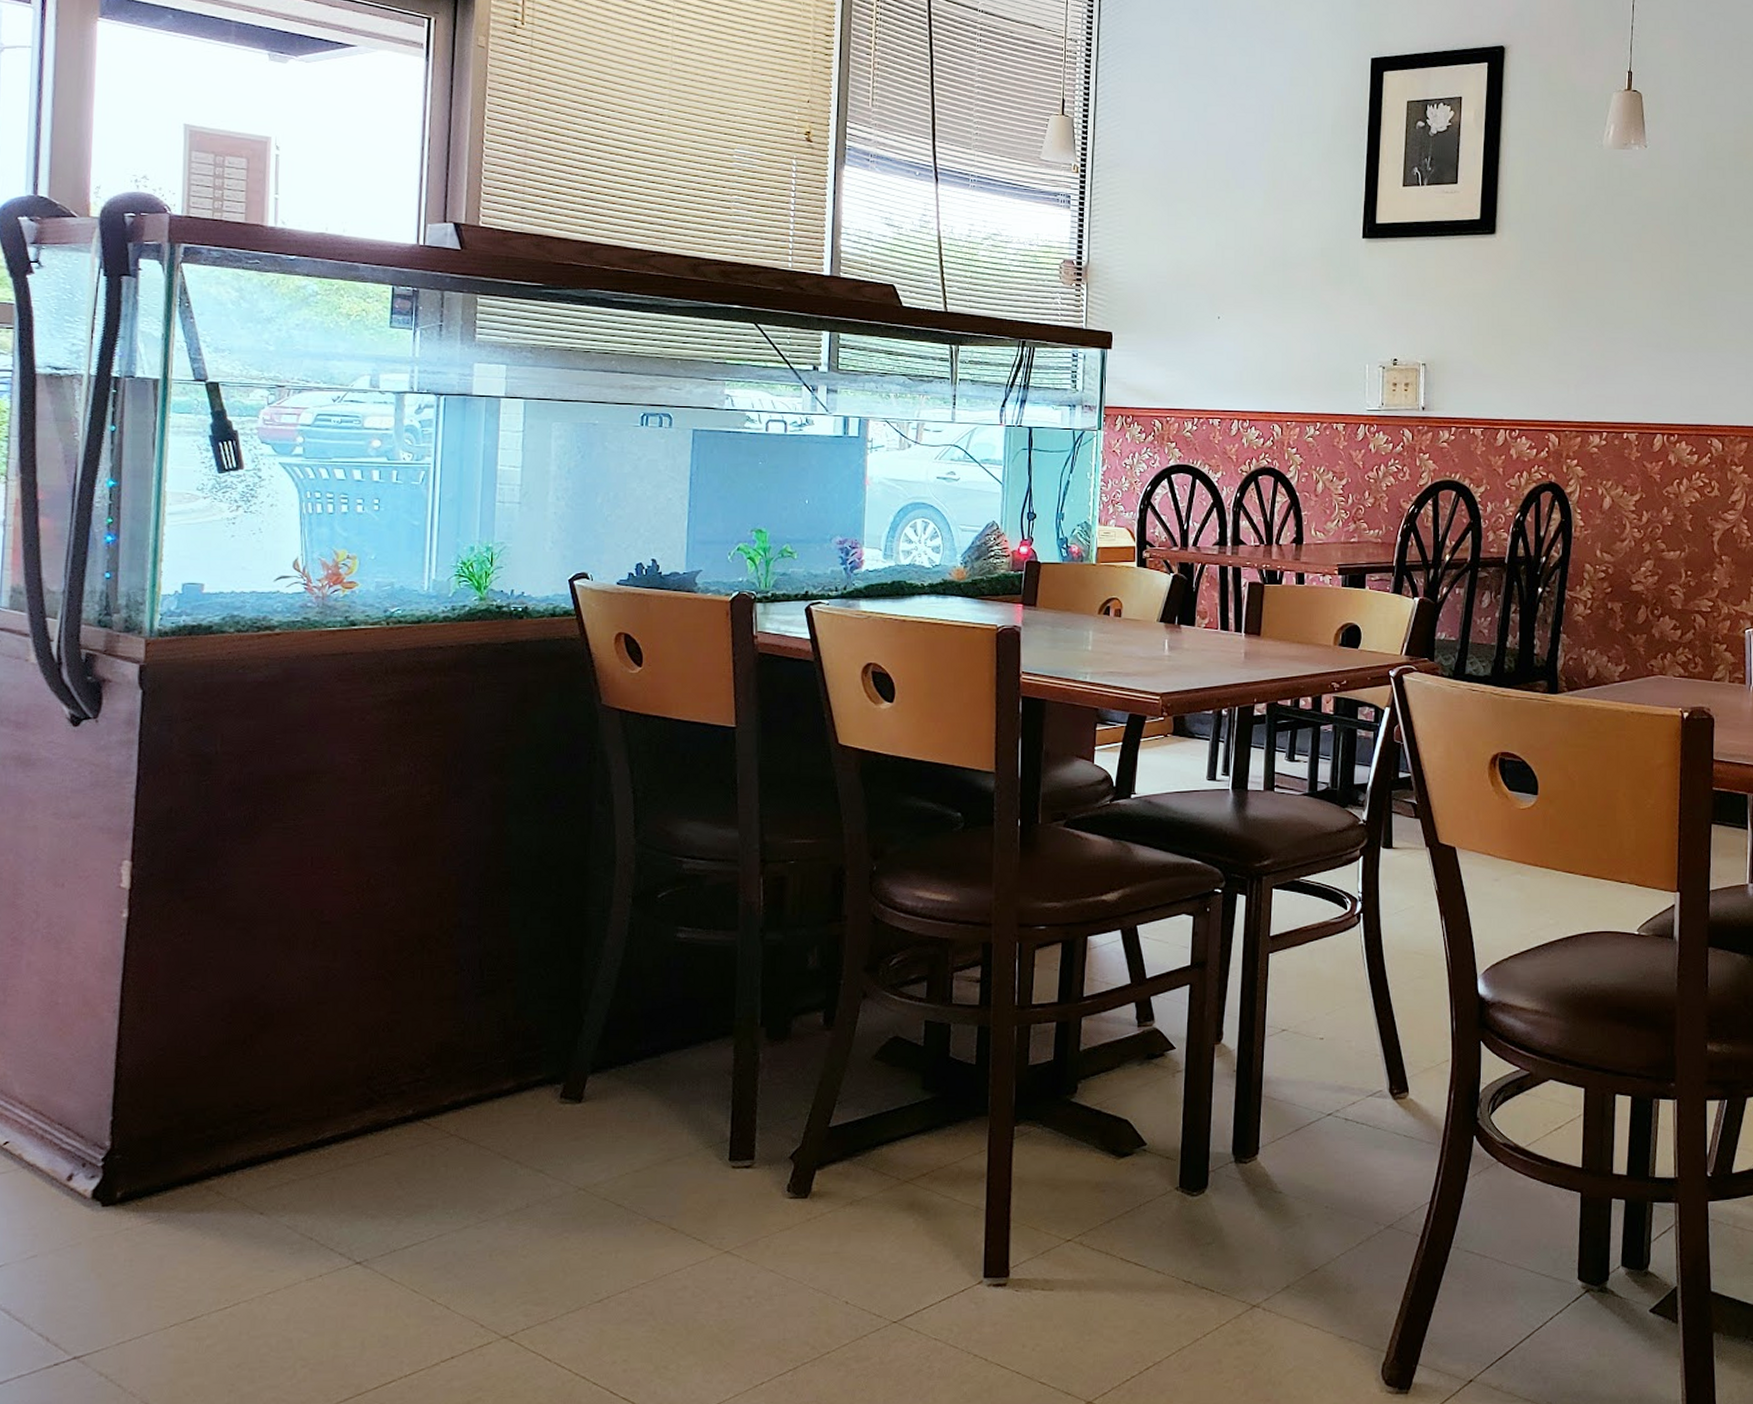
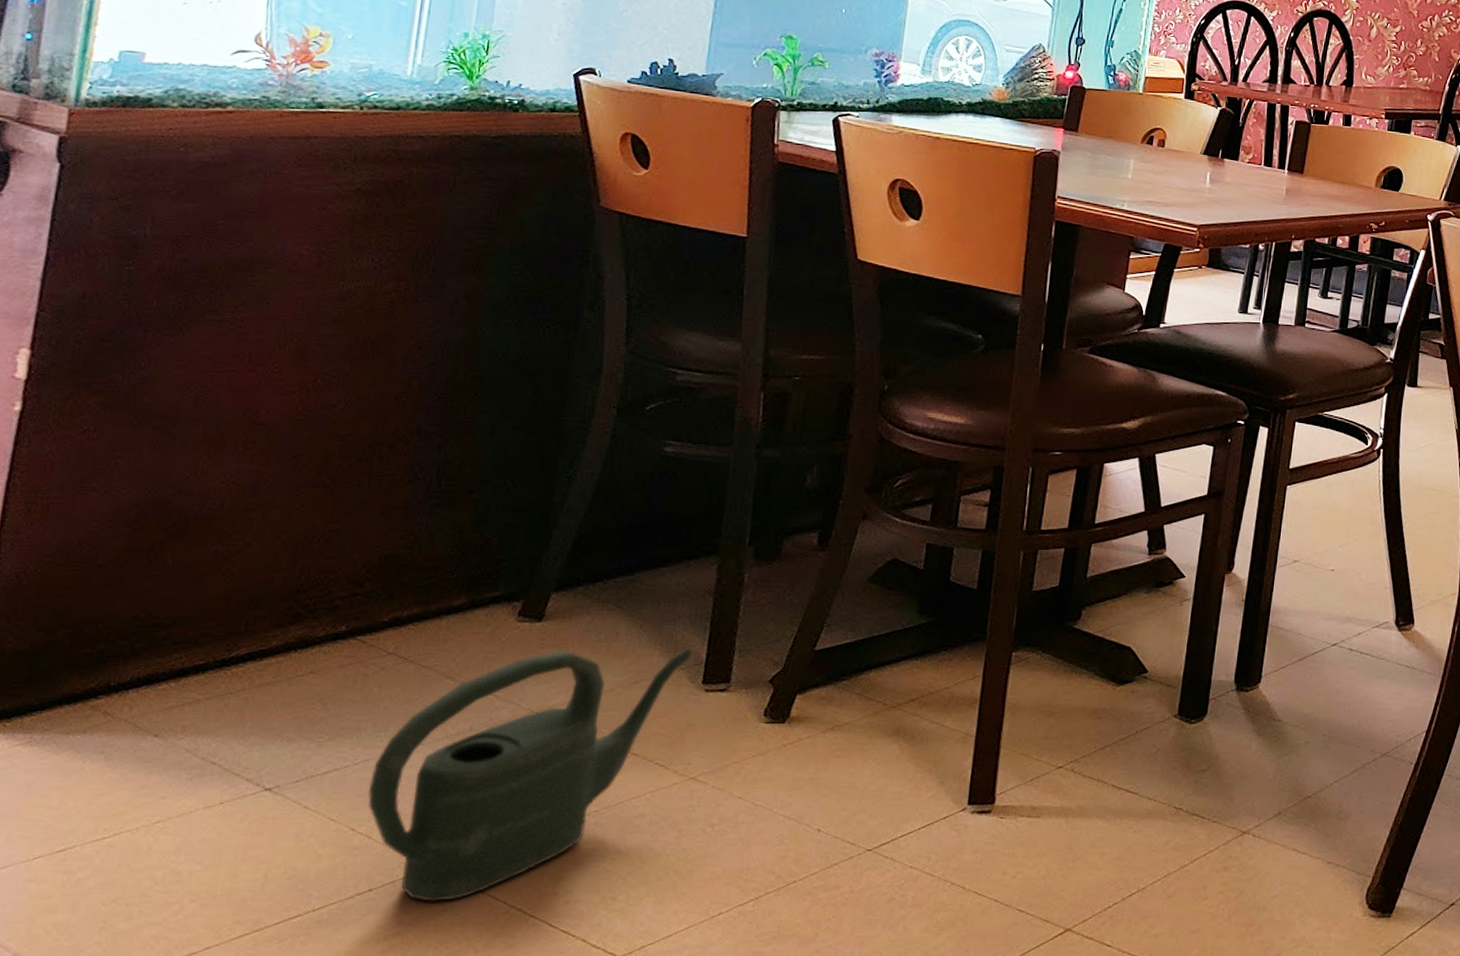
watering can: none [443,1126,717,1369] -> present [367,648,692,902]

